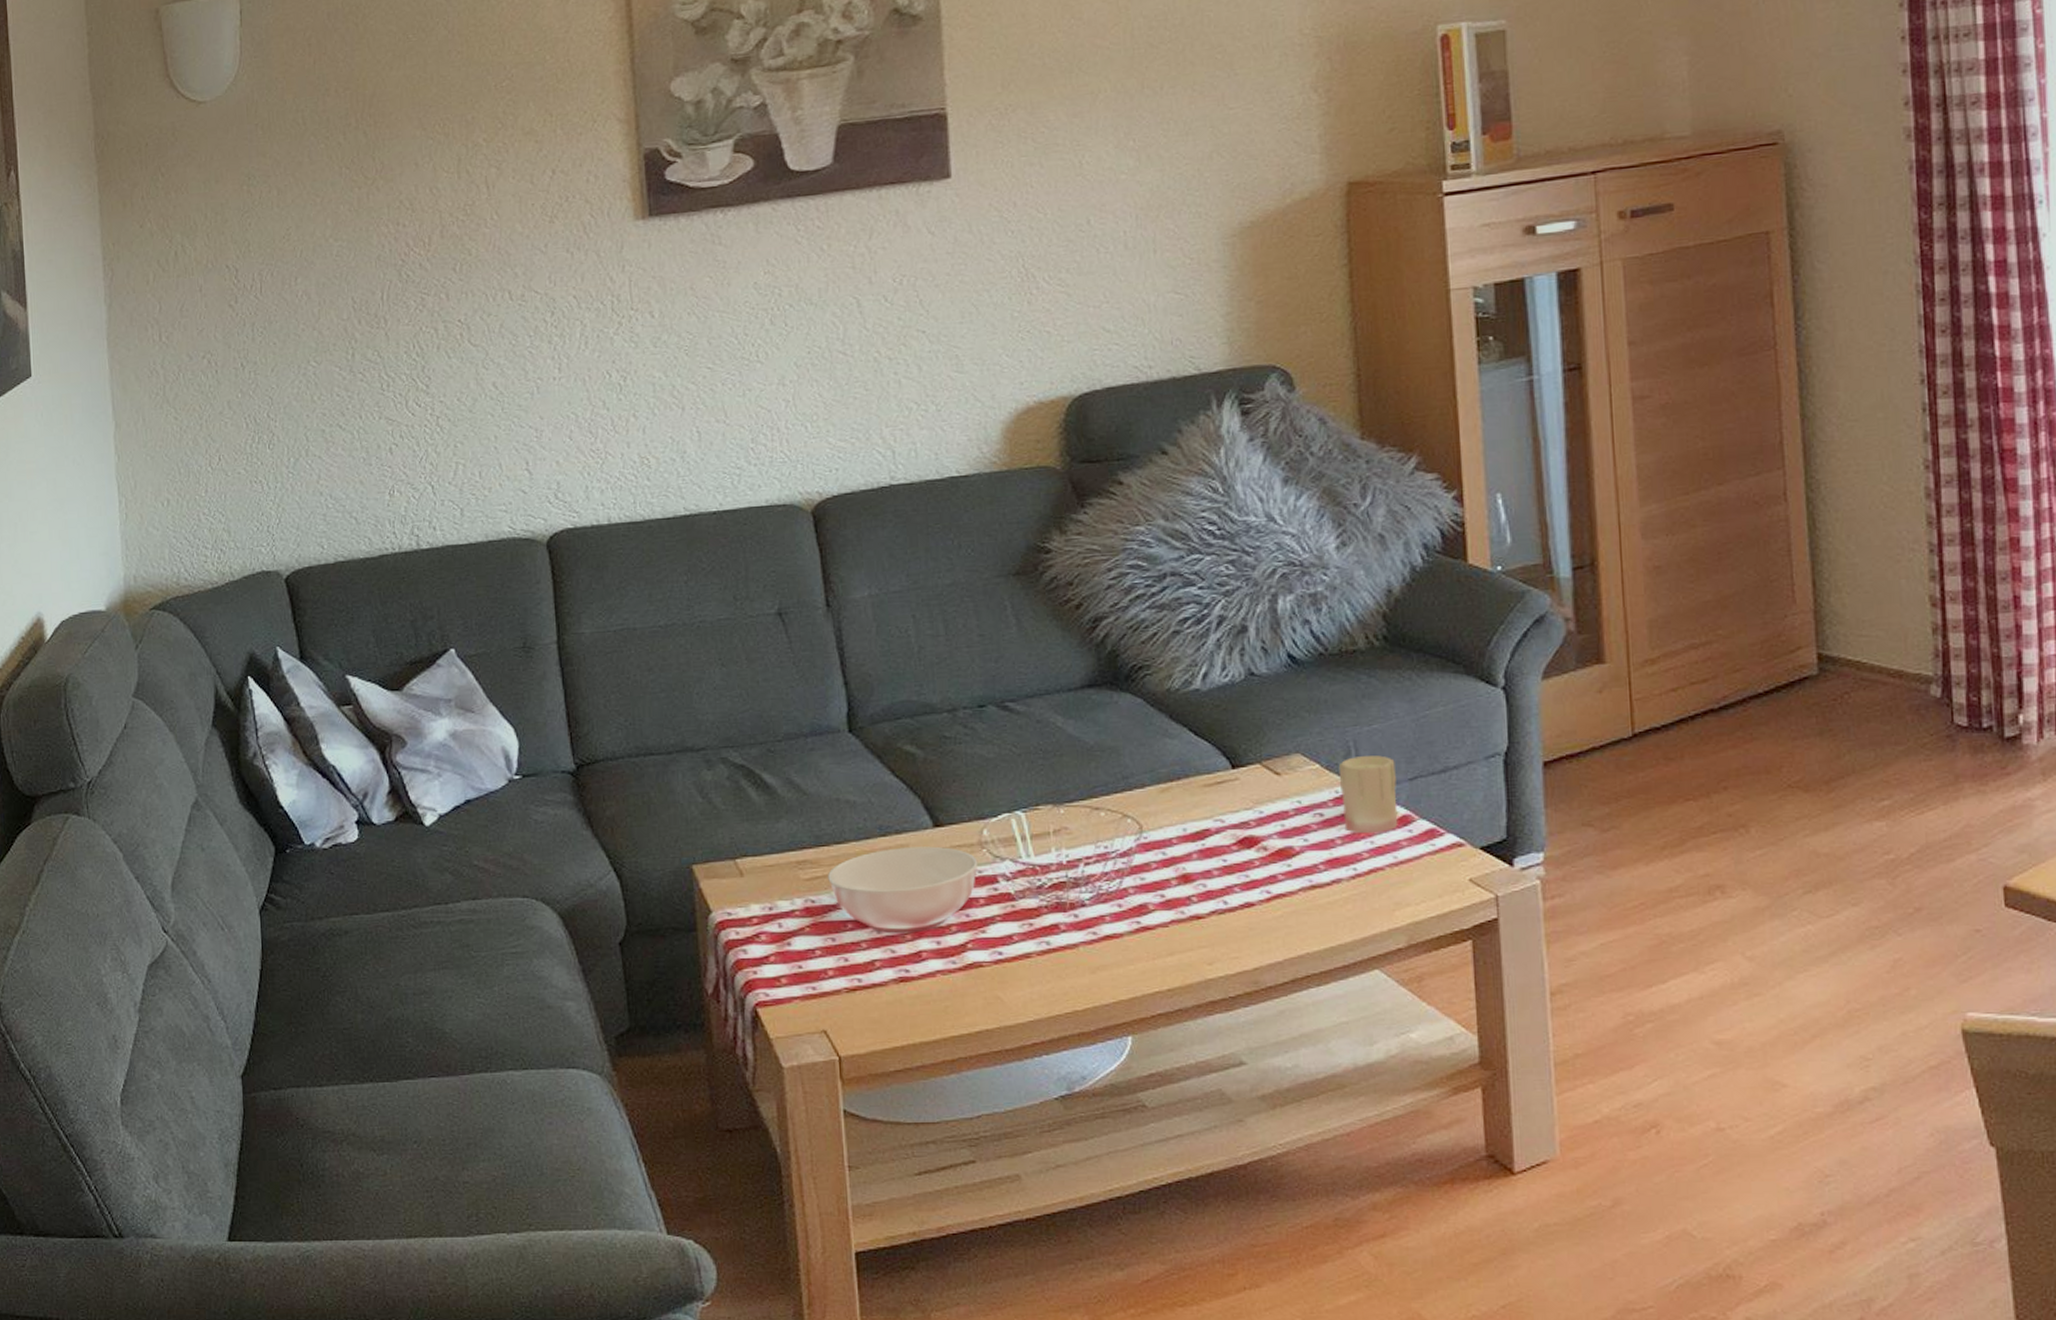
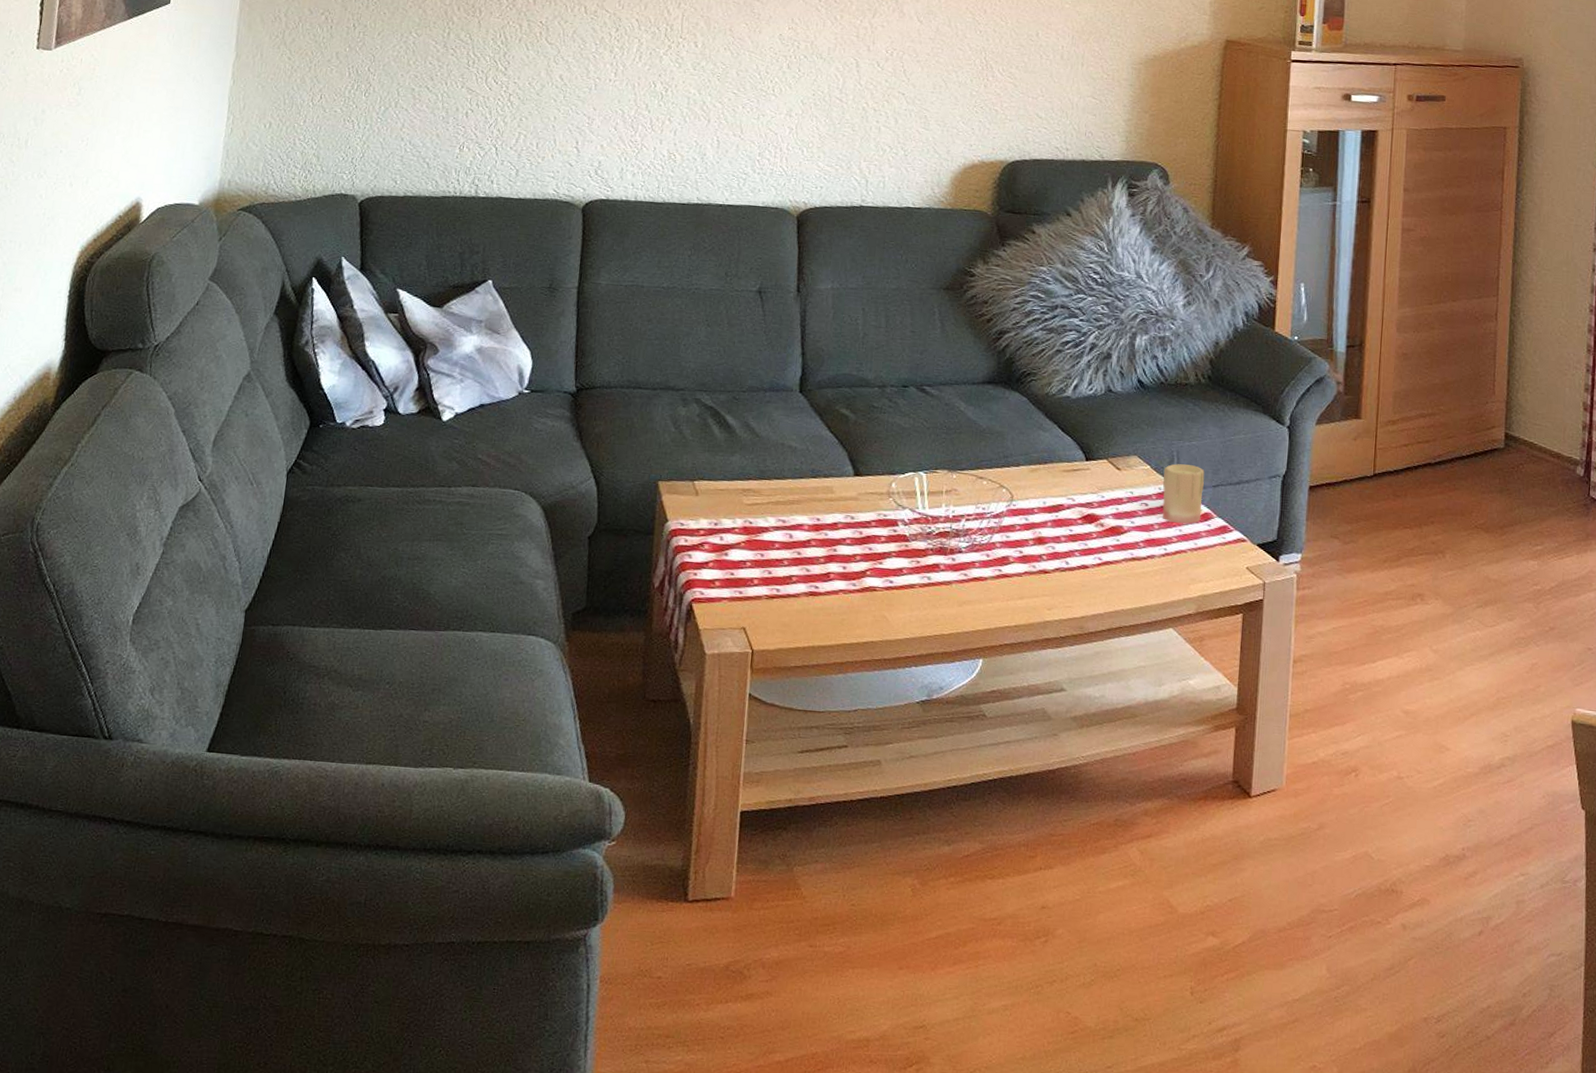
bowl: present [827,846,978,934] -> none [764,488,885,558]

